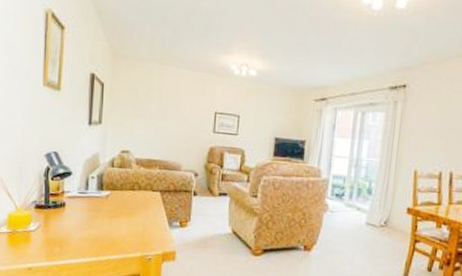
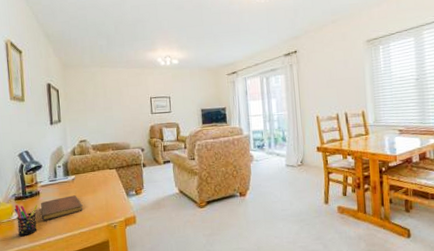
pen holder: none [32,214,62,253] -> present [14,204,38,237]
notebook: none [64,214,115,239] -> present [40,195,83,221]

